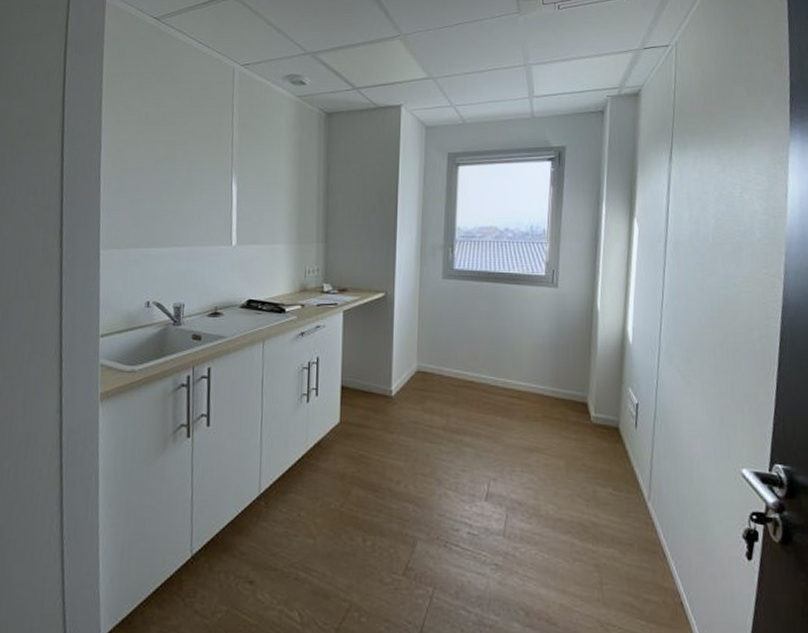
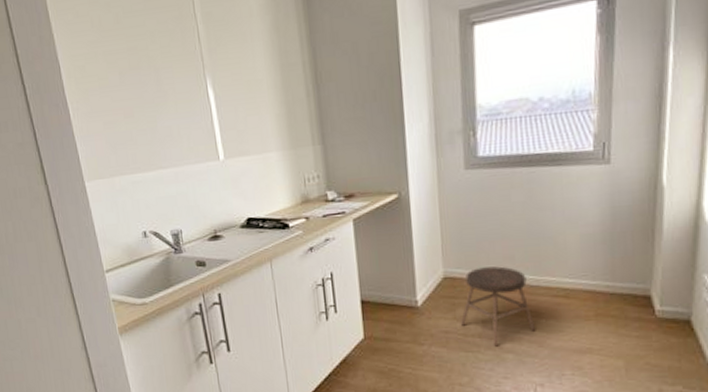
stool: none [427,365,493,438] -> present [460,266,536,345]

